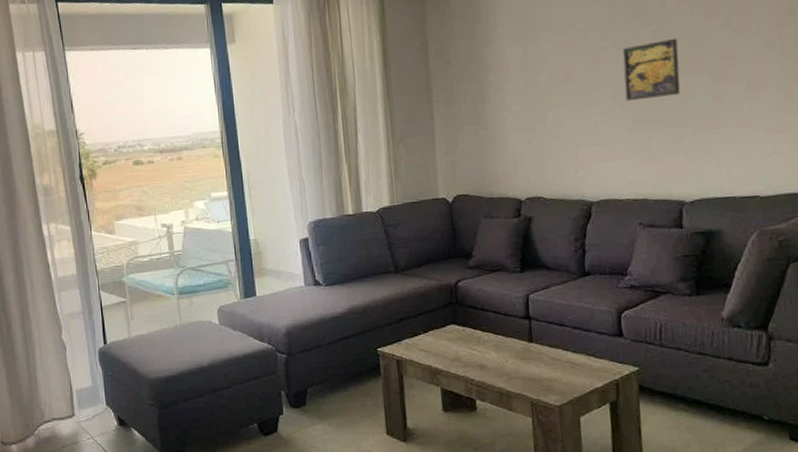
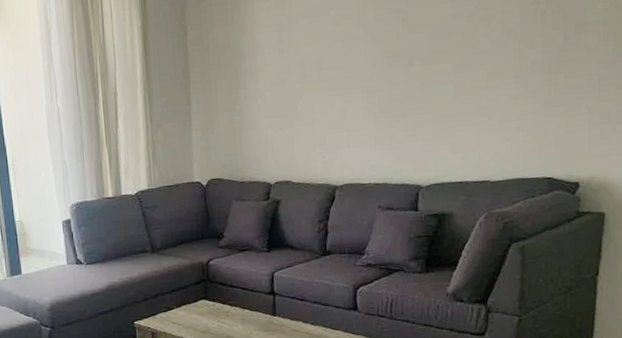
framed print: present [623,39,680,101] -> none [372,27,426,88]

